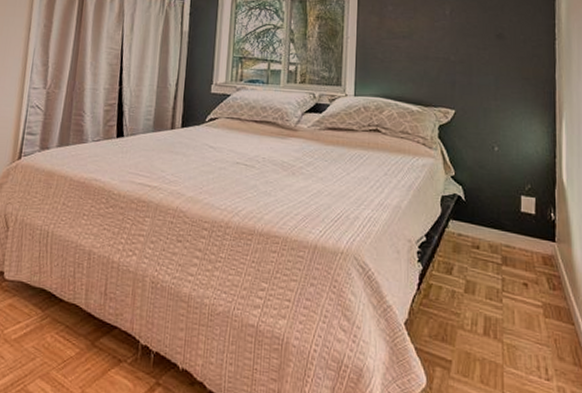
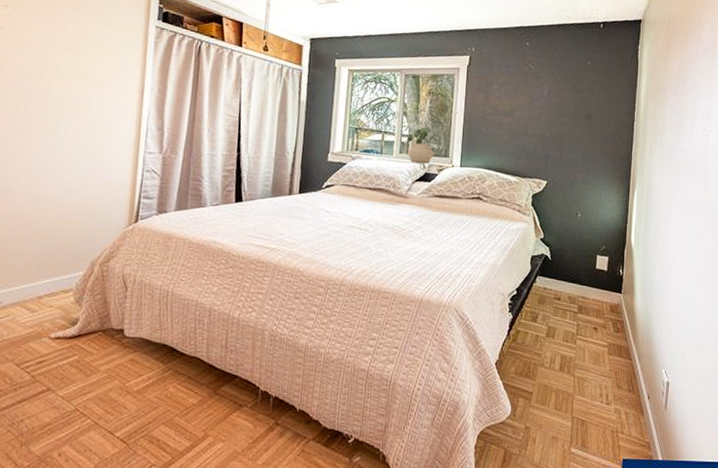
potted plant: none [295,53,327,94] -> present [407,127,437,164]

